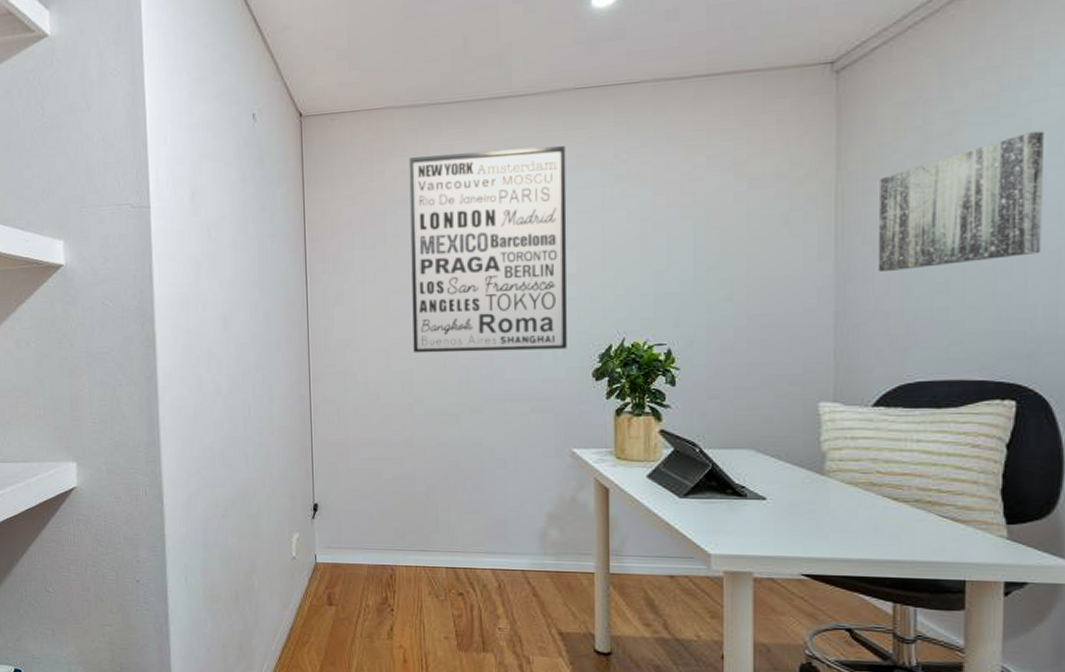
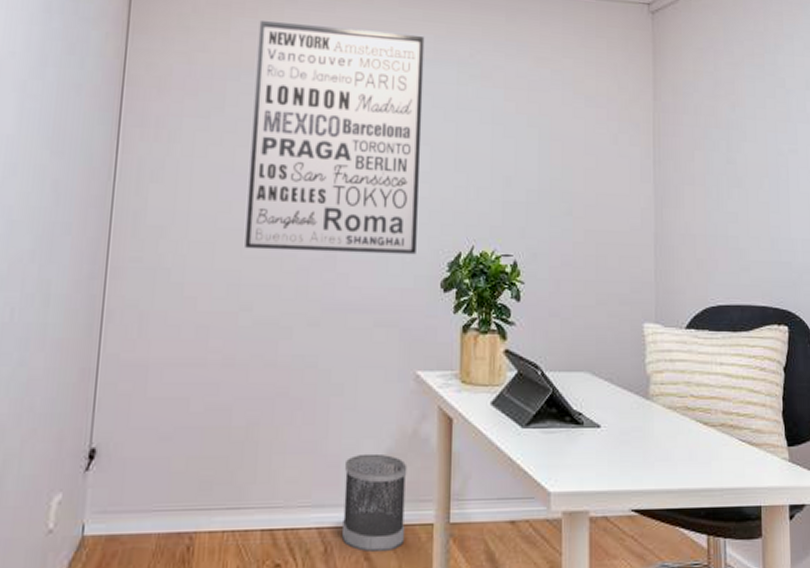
wastebasket: none [511,514,568,592] -> present [341,453,407,553]
wall art: present [879,131,1044,271] -> none [686,90,797,199]

